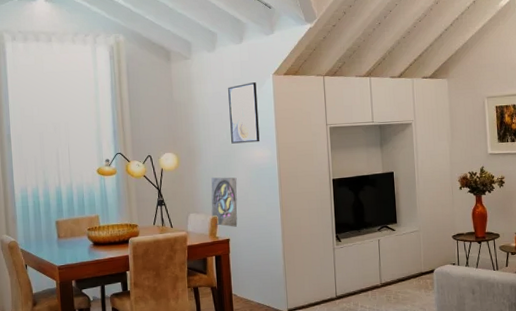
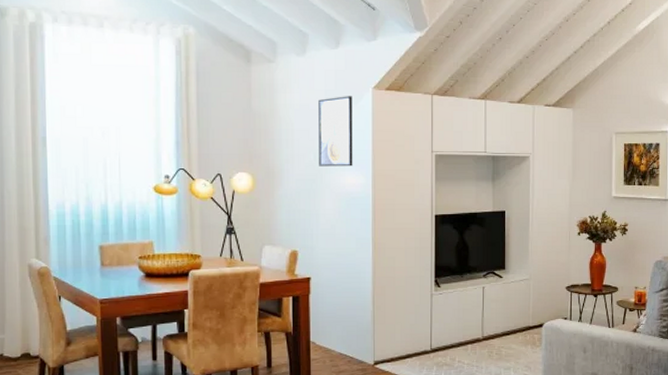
wall ornament: present [211,177,238,227] -> none [290,205,323,264]

